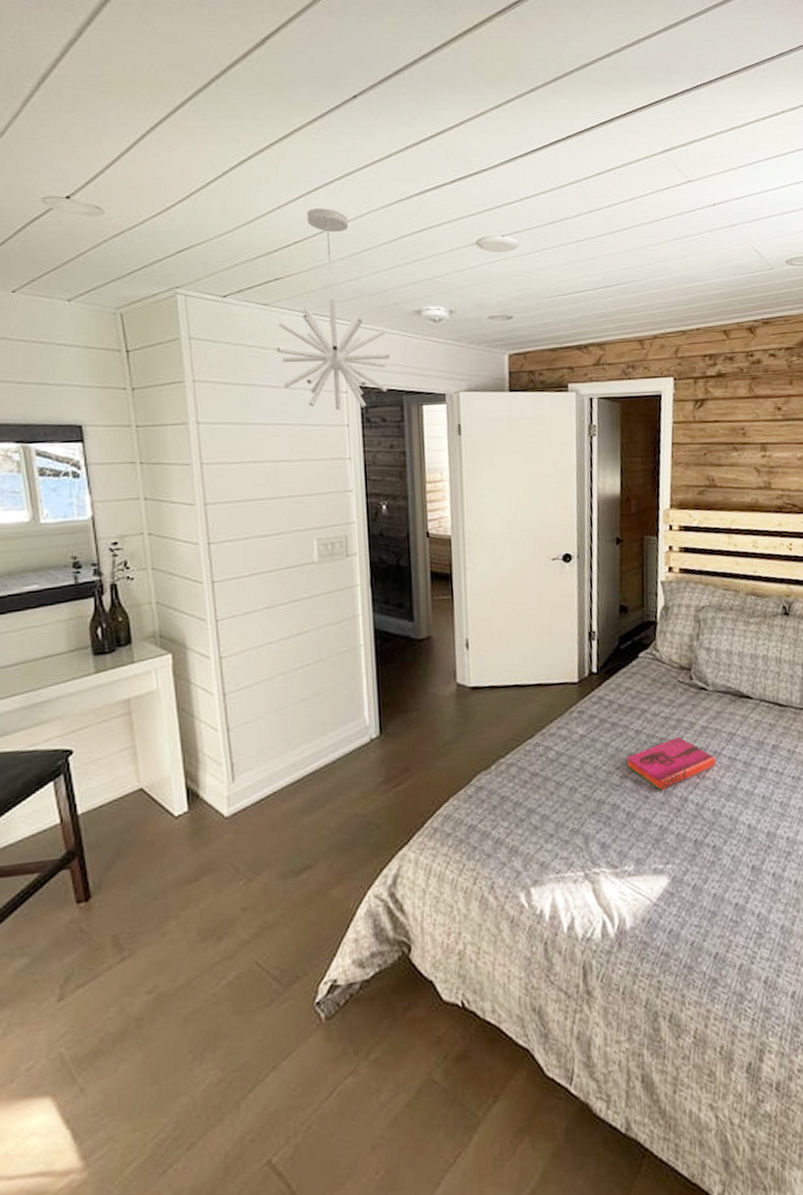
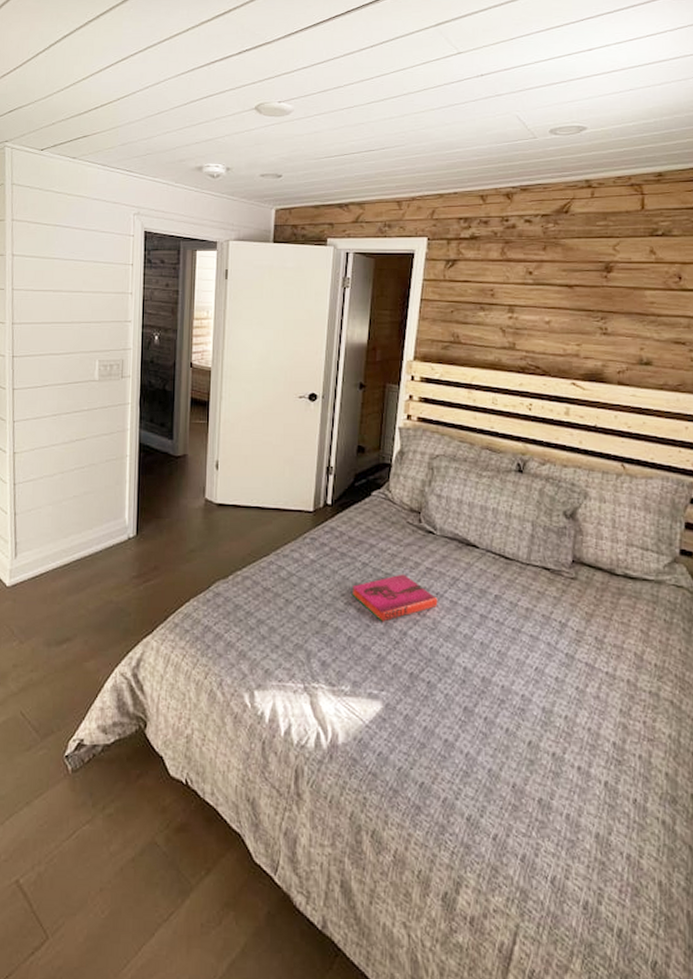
pendant light: present [276,208,390,411] -> none [79,76,172,252]

